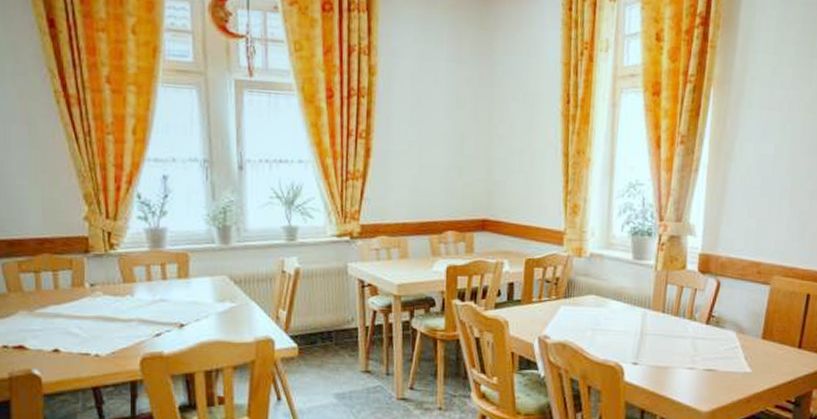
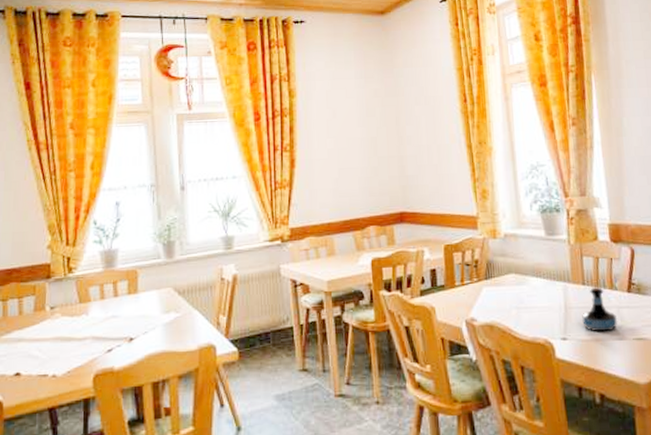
tequila bottle: none [656,316,692,361] -> present [582,287,618,332]

